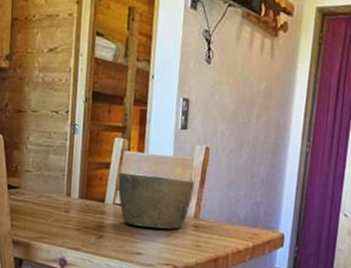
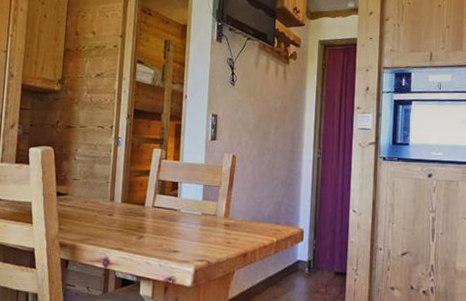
bowl: present [117,173,195,230] -> none [156,179,225,228]

